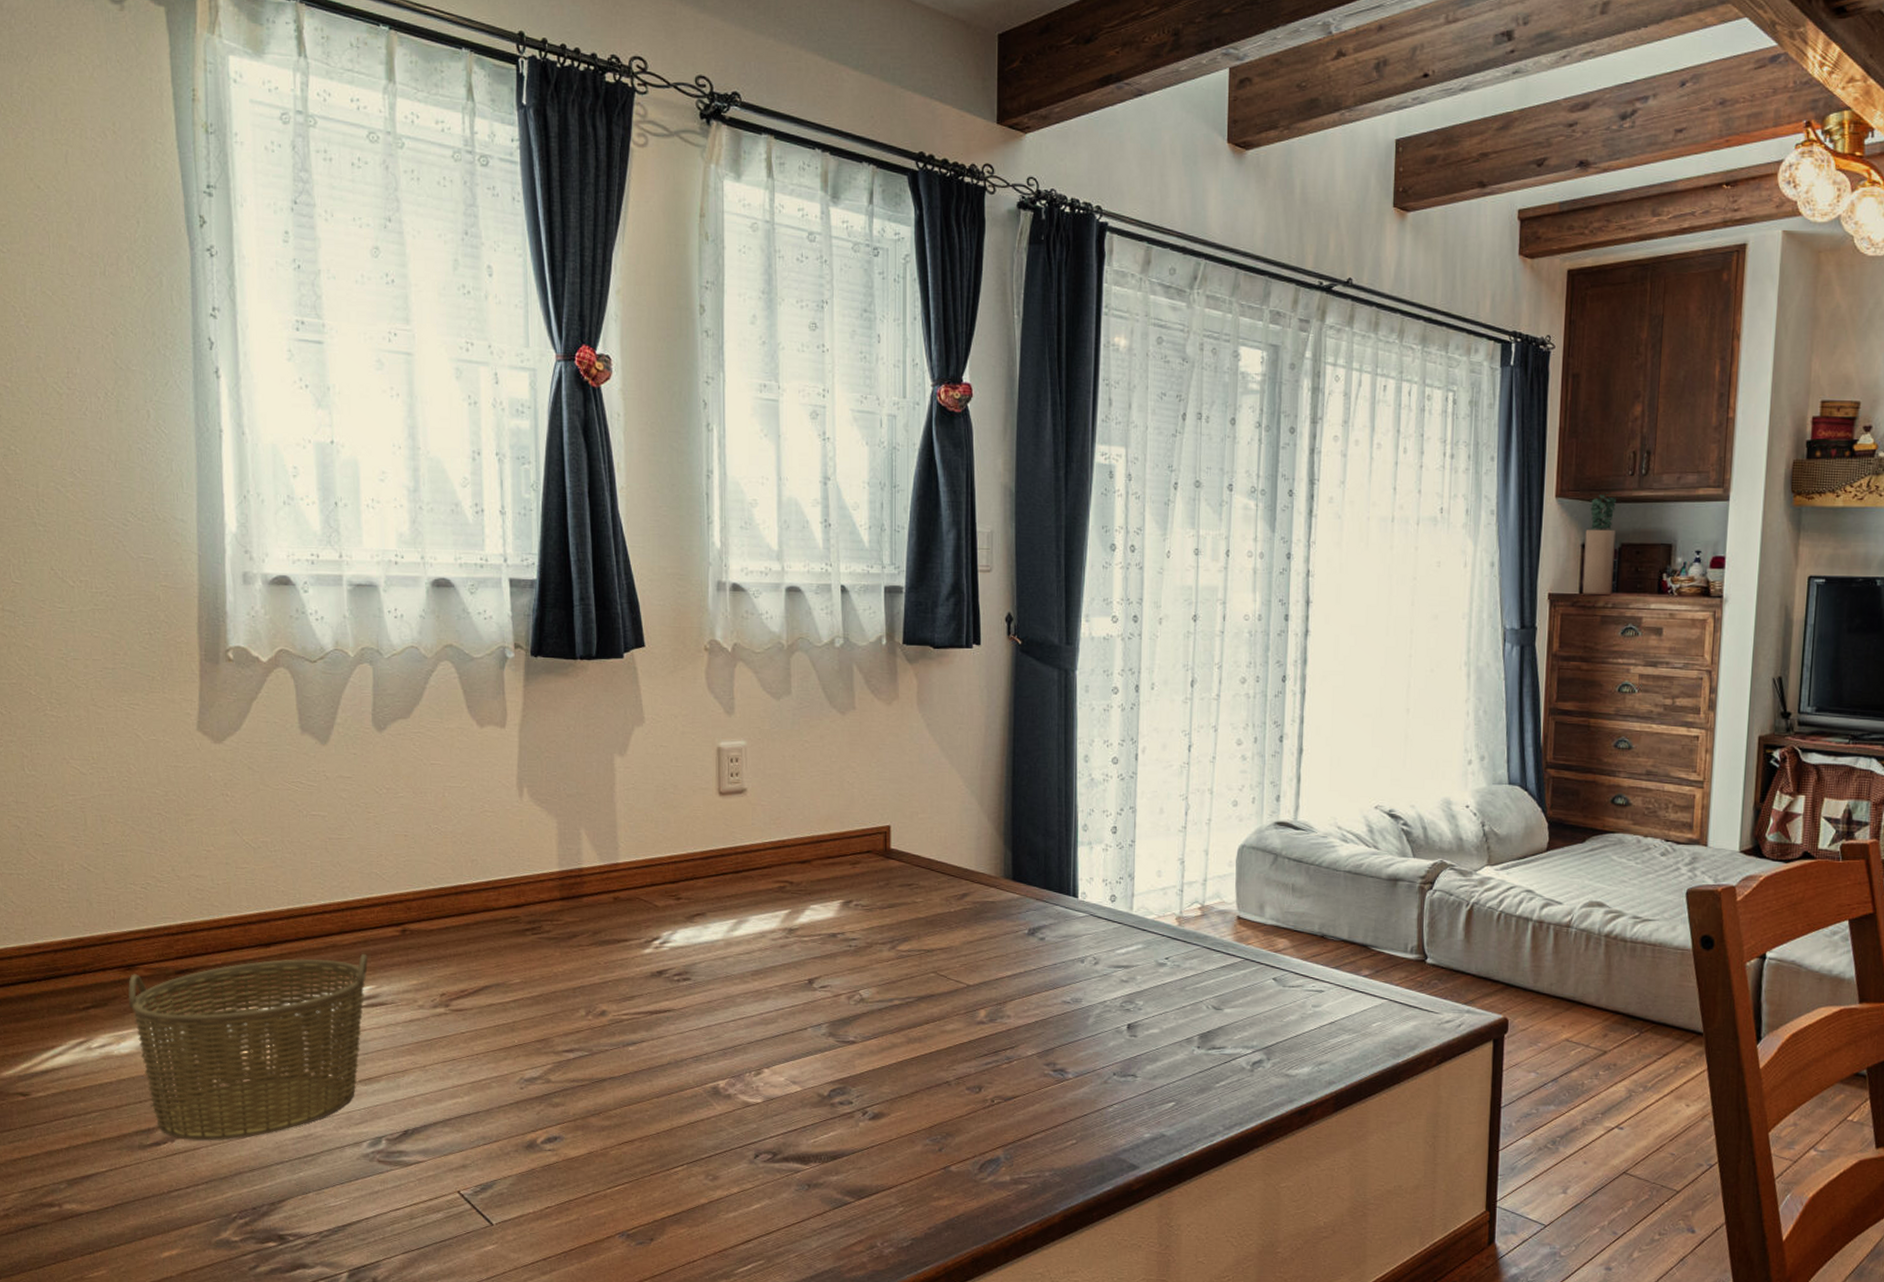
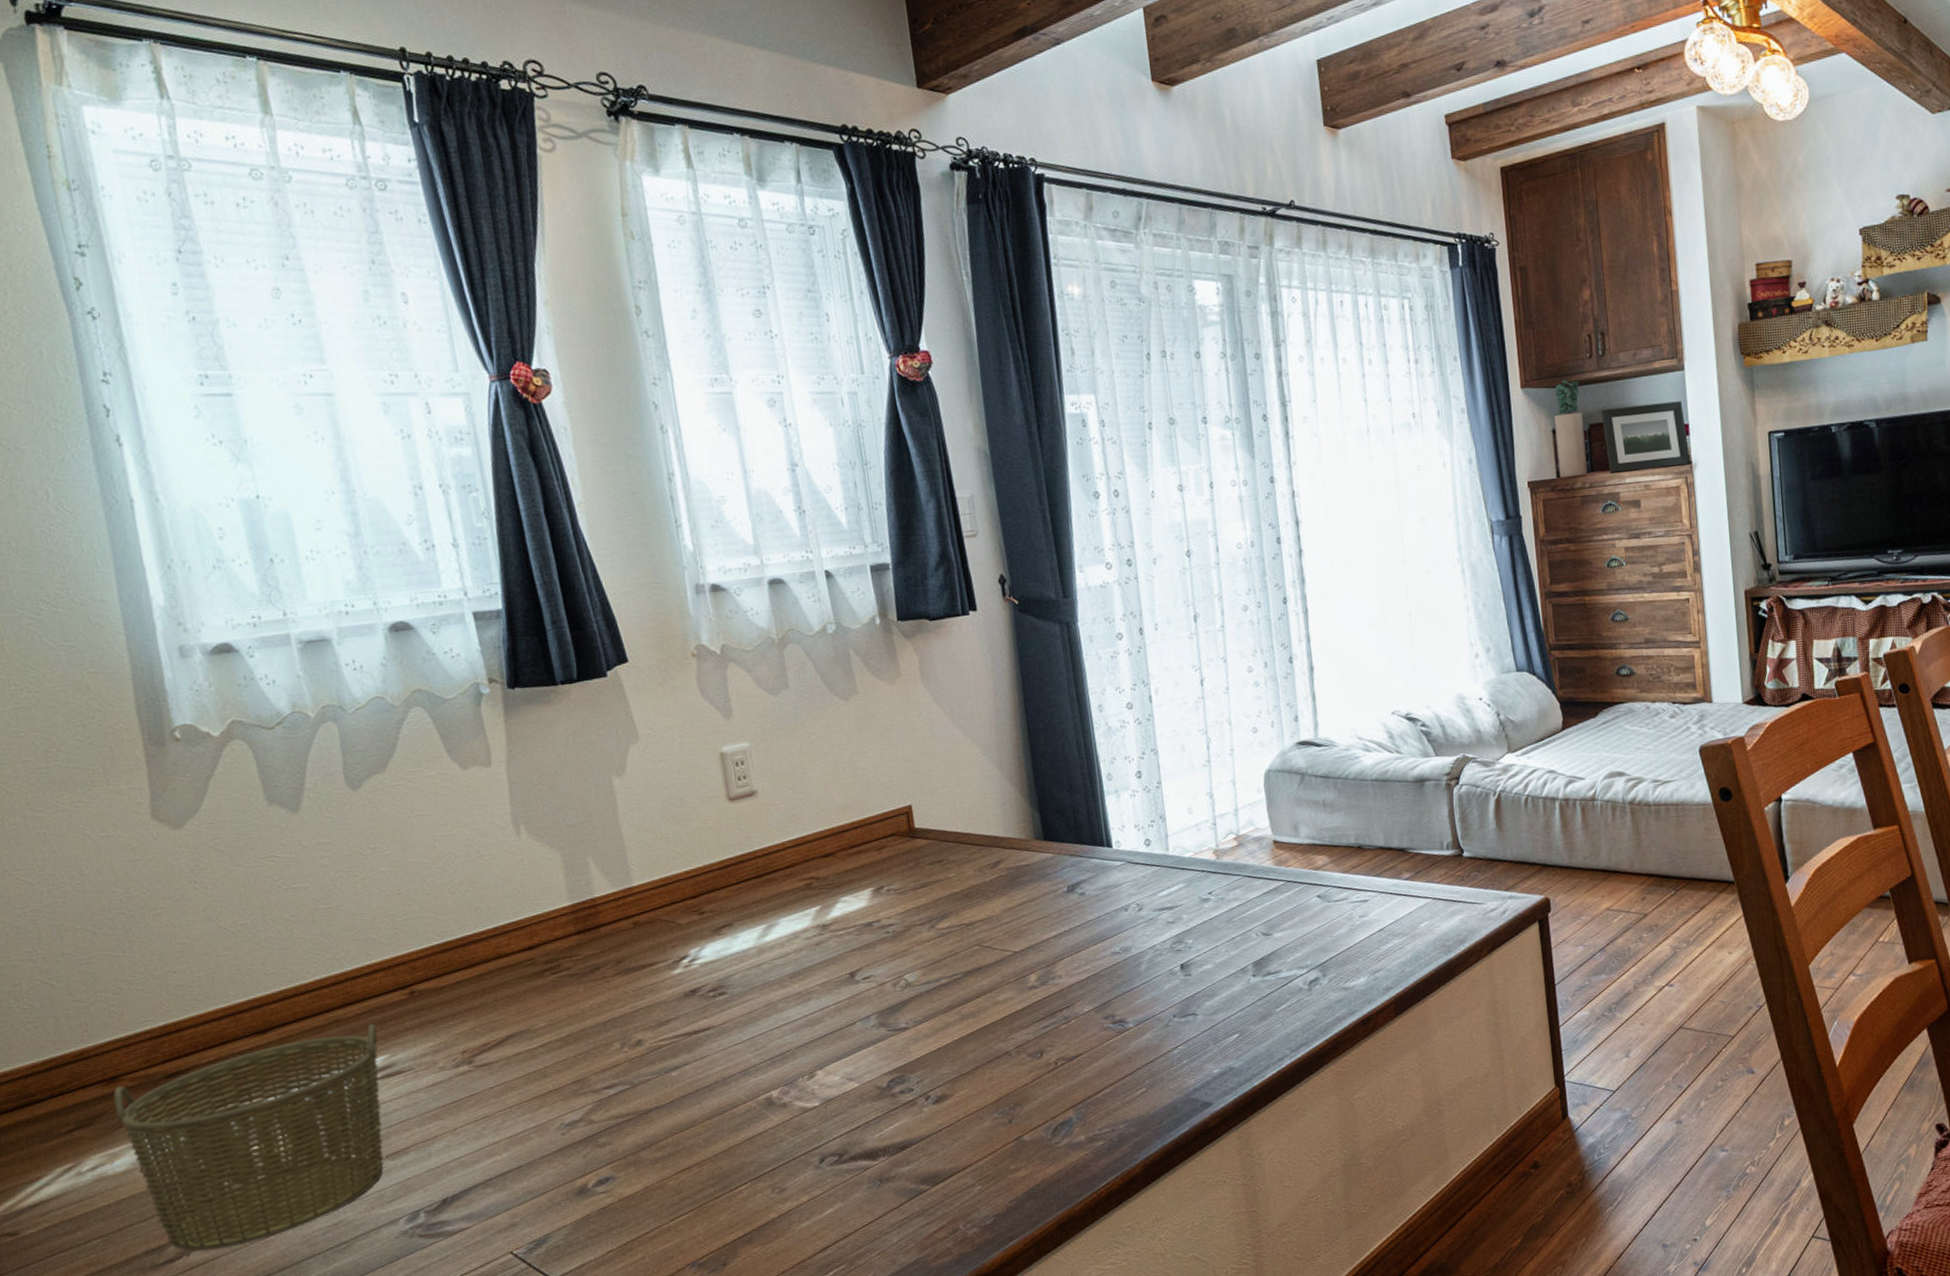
picture frame: none [1634,530,1722,600] -> present [1601,401,1691,475]

